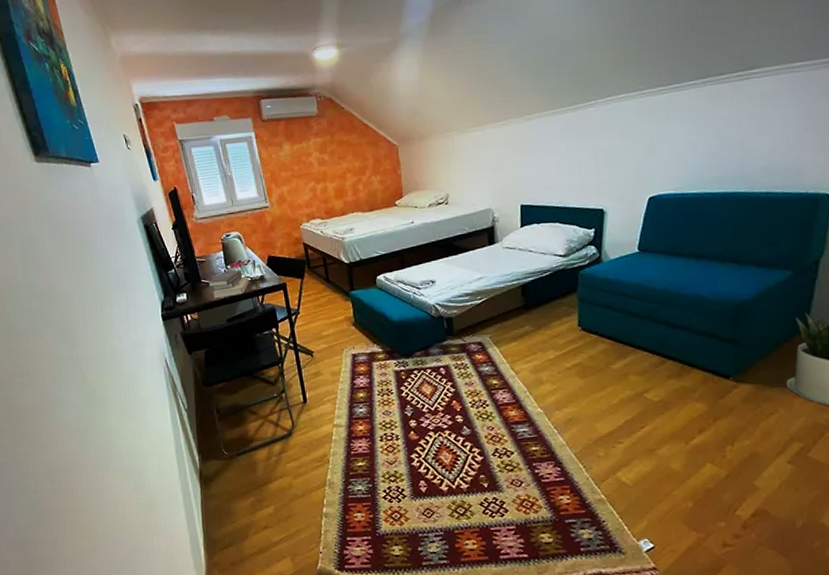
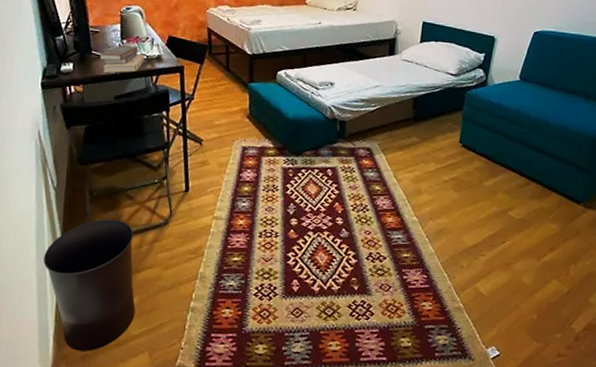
waste bin: none [185,434,273,558] -> present [43,219,136,351]

